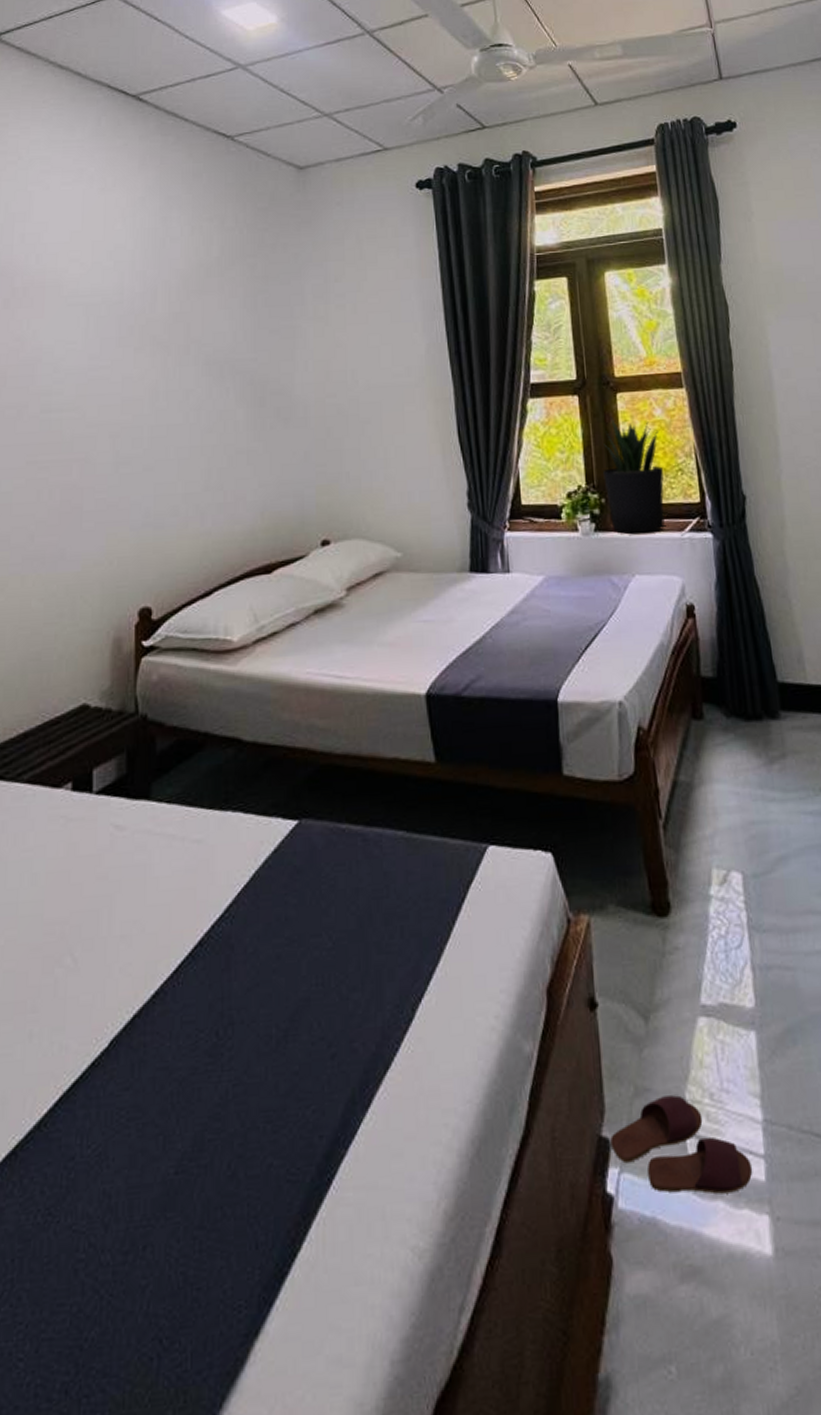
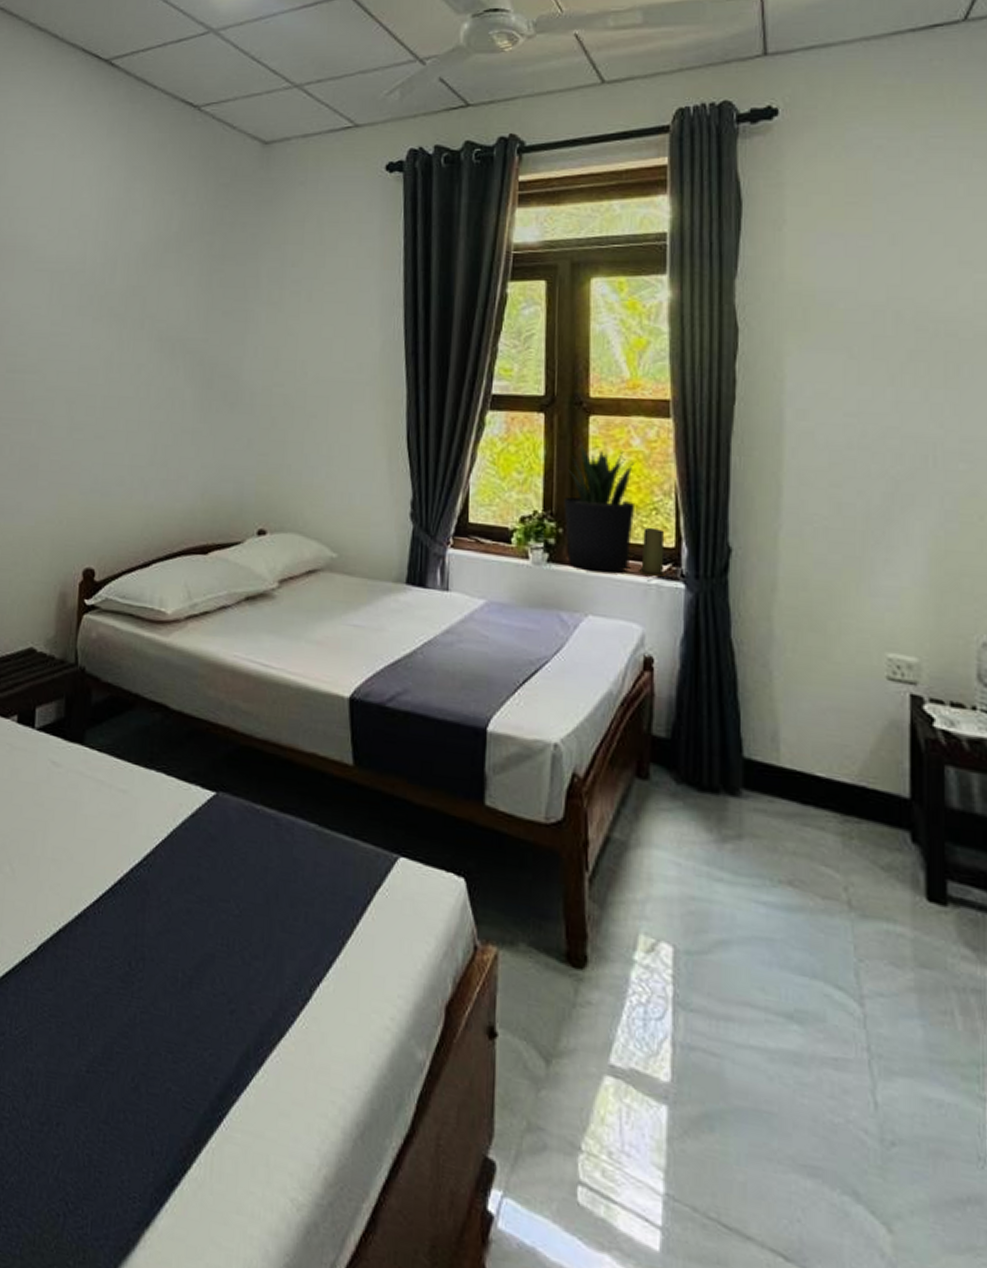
slippers: present [611,1095,752,1194] -> none [496,1139,645,1252]
candle: none [672,486,696,531] -> present [637,527,666,577]

